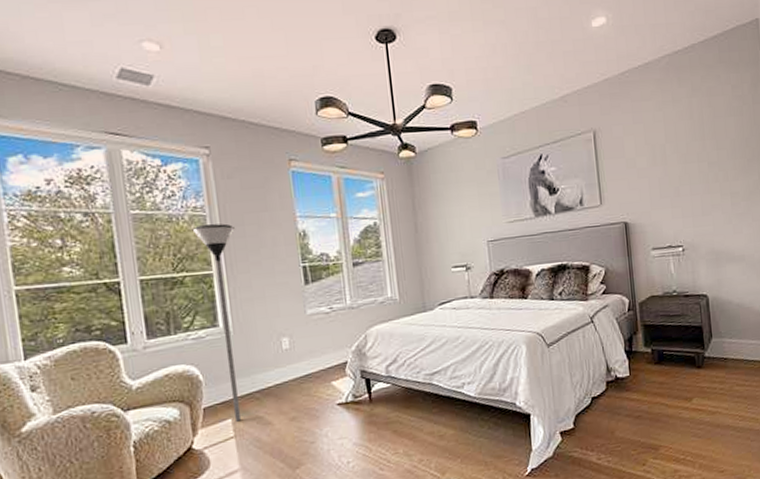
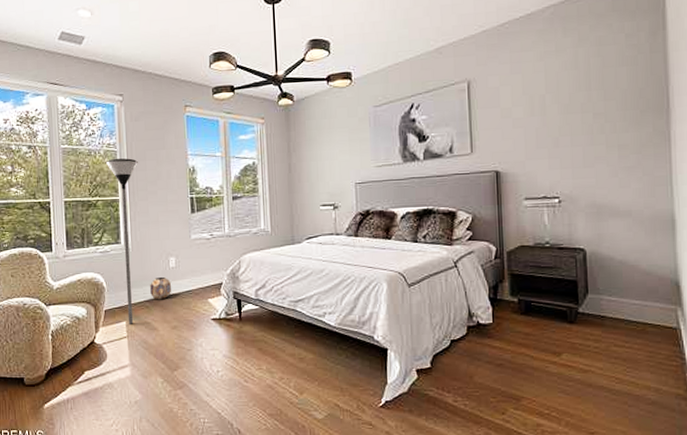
planter: none [259,362,286,389] -> present [150,277,171,300]

